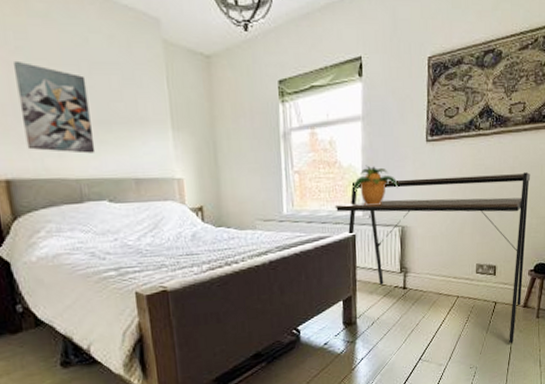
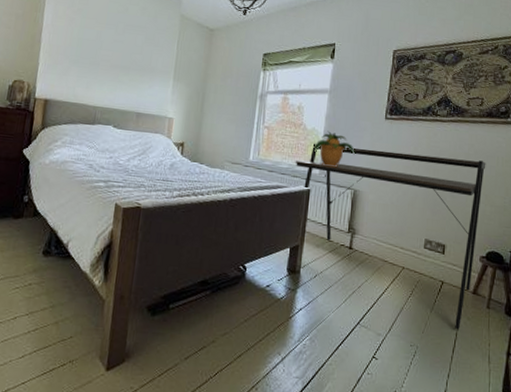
wall art: present [12,60,96,154] -> none [66,17,120,89]

